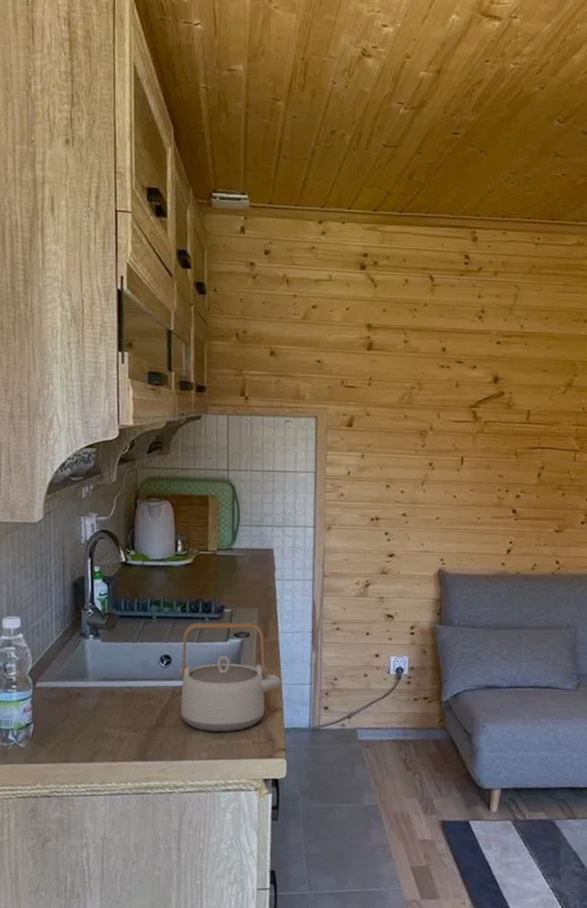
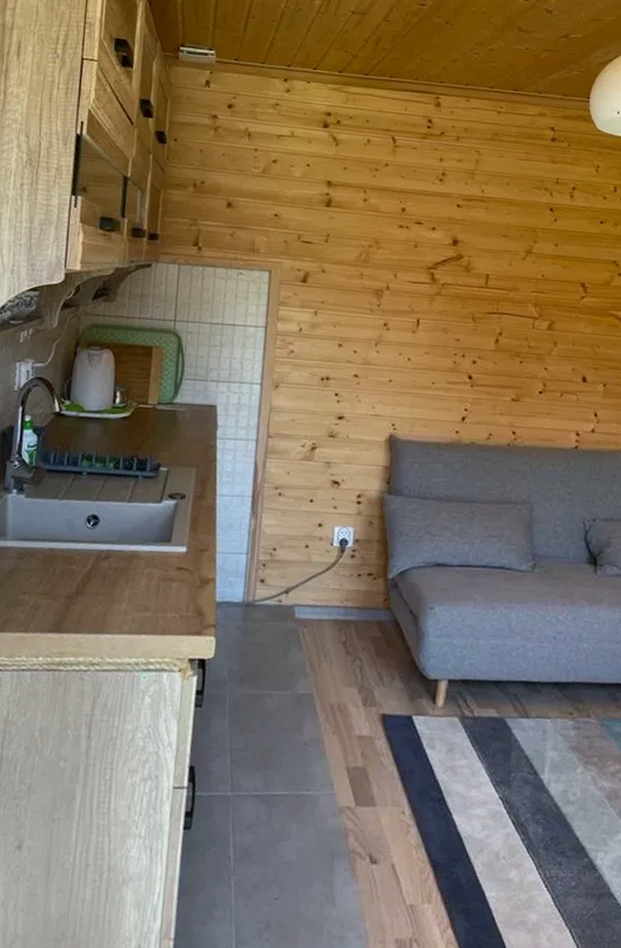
teapot: present [179,622,282,732] -> none [104,481,216,604]

